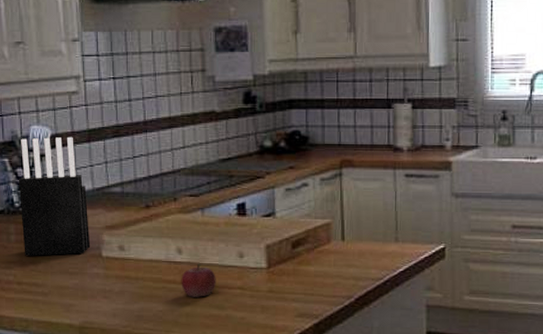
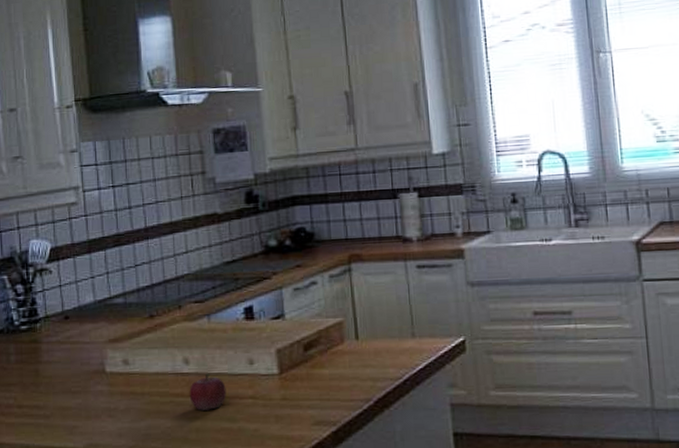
knife block: present [18,136,91,256] -> none [17,248,94,377]

